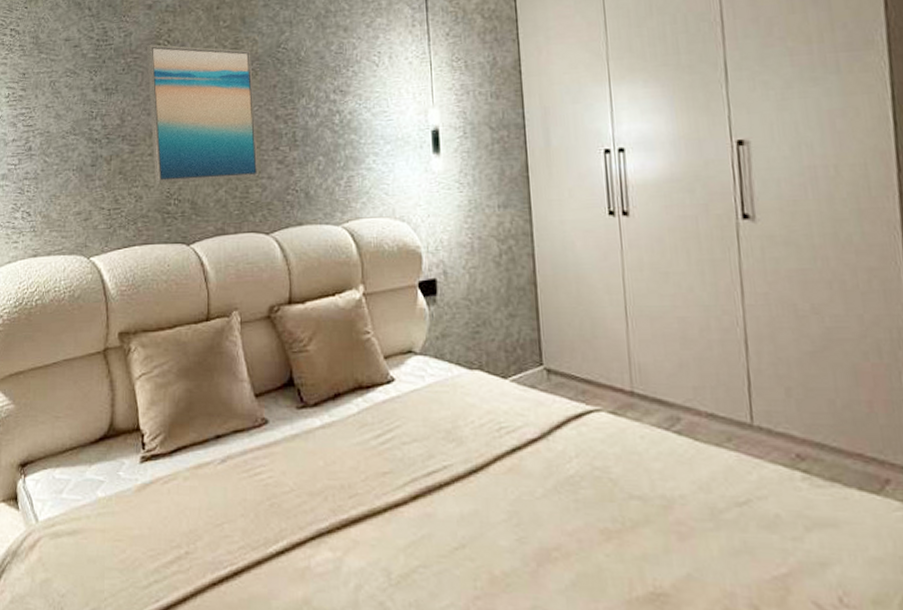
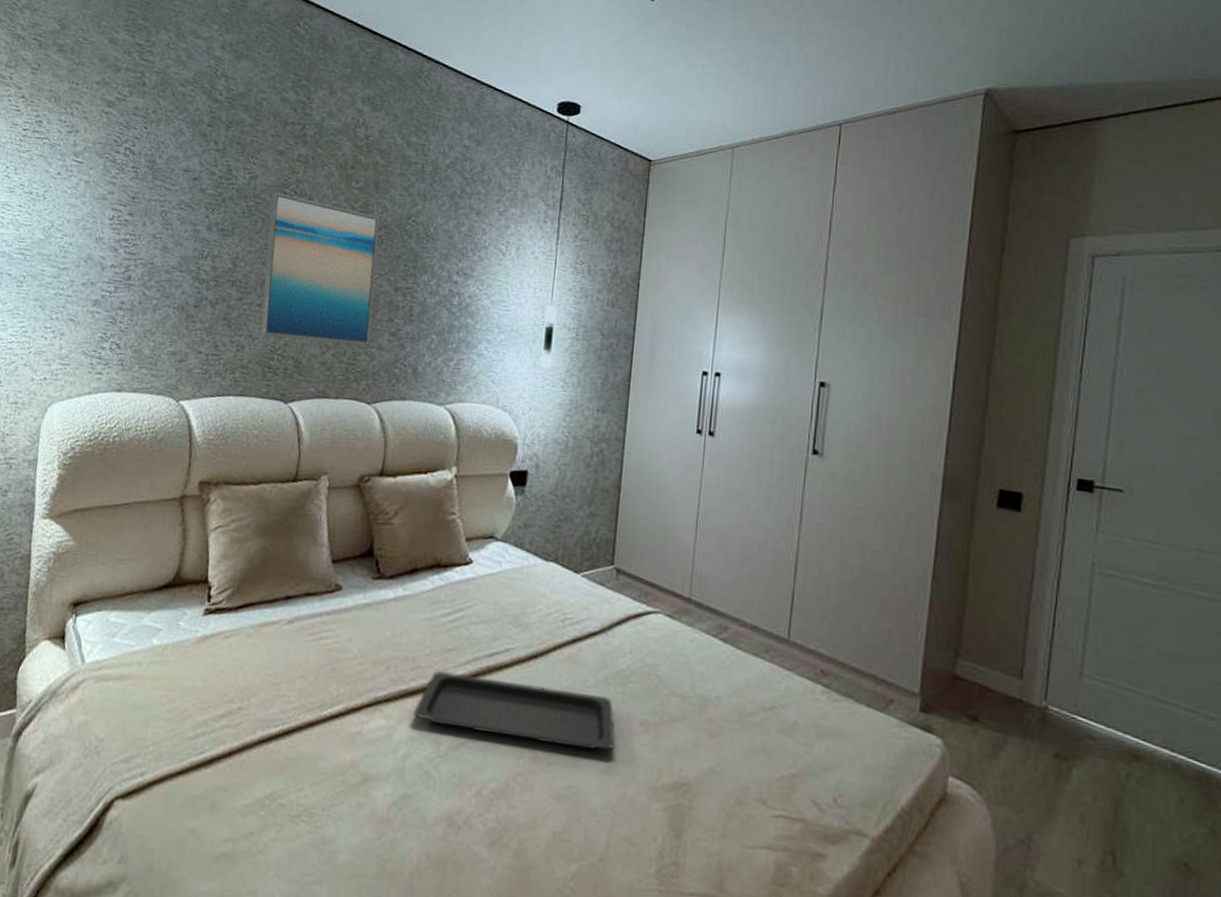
serving tray: none [358,495,576,566] -> present [413,670,615,751]

